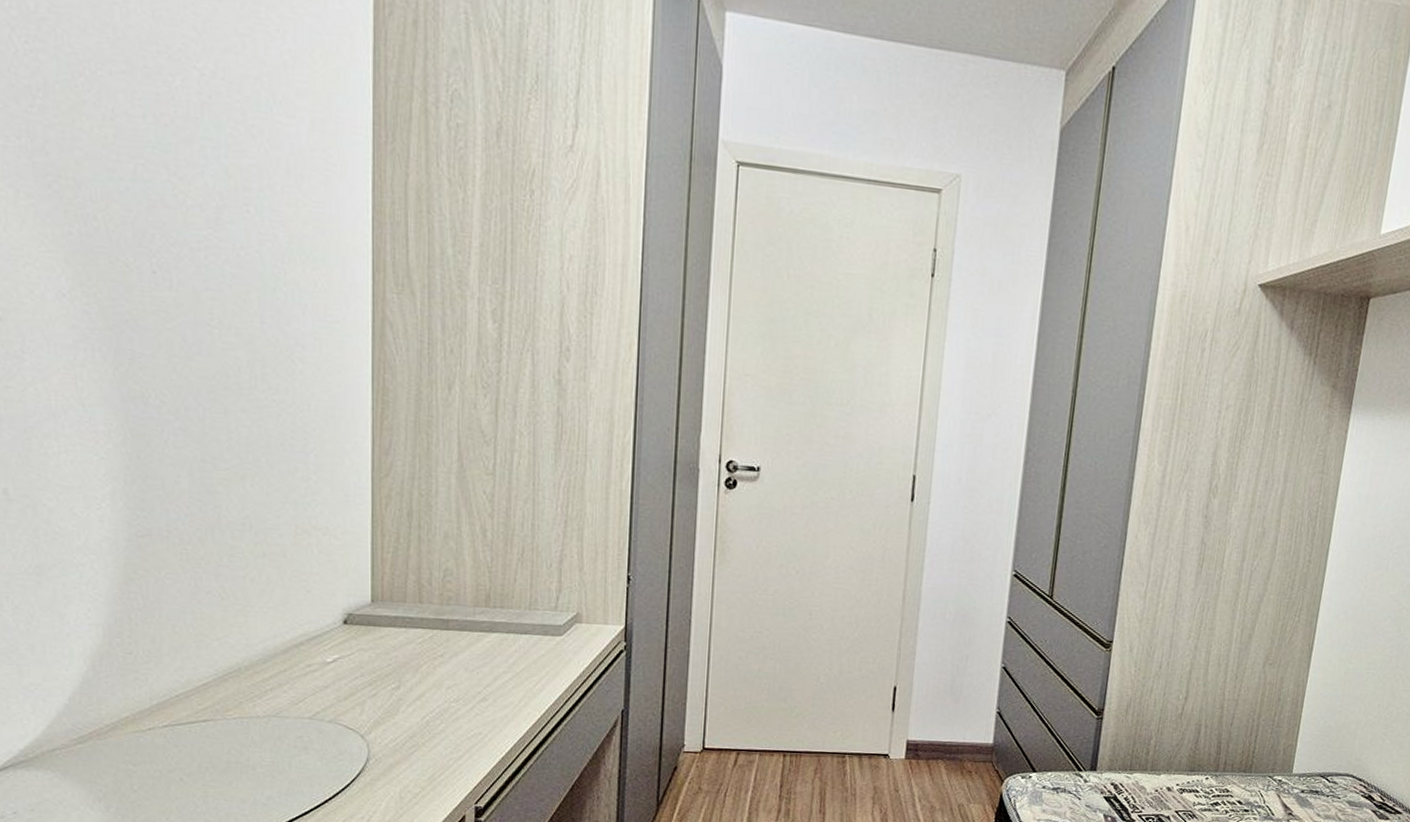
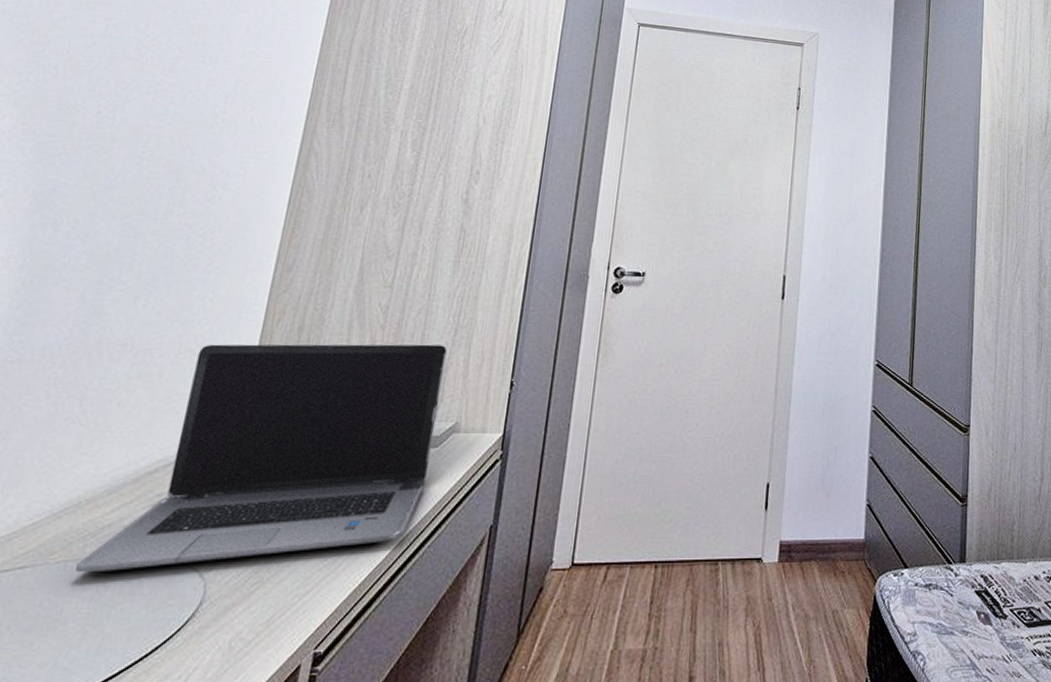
laptop computer: none [250,526,560,729] -> present [75,344,447,573]

